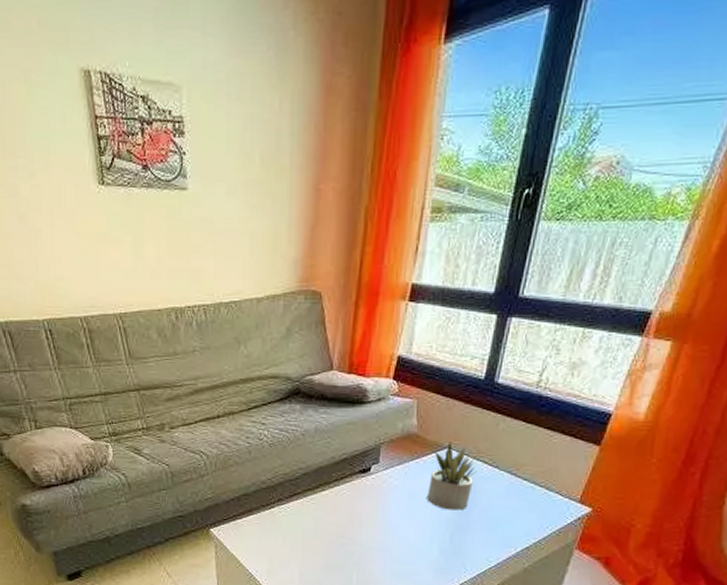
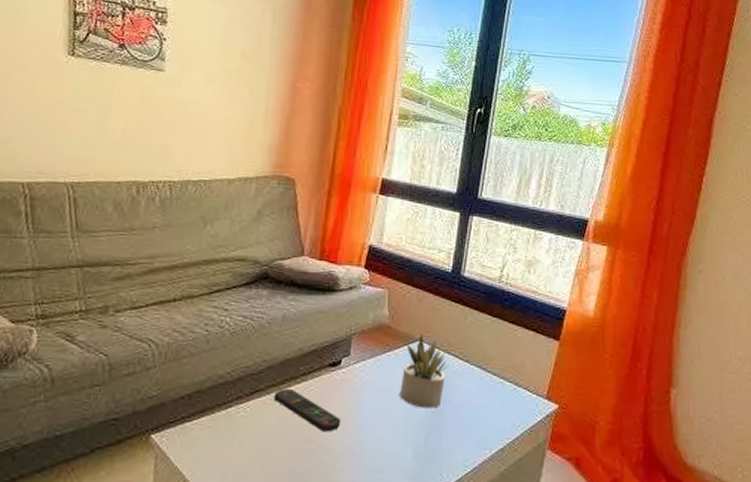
remote control: none [310,493,371,530] -> present [274,389,341,432]

